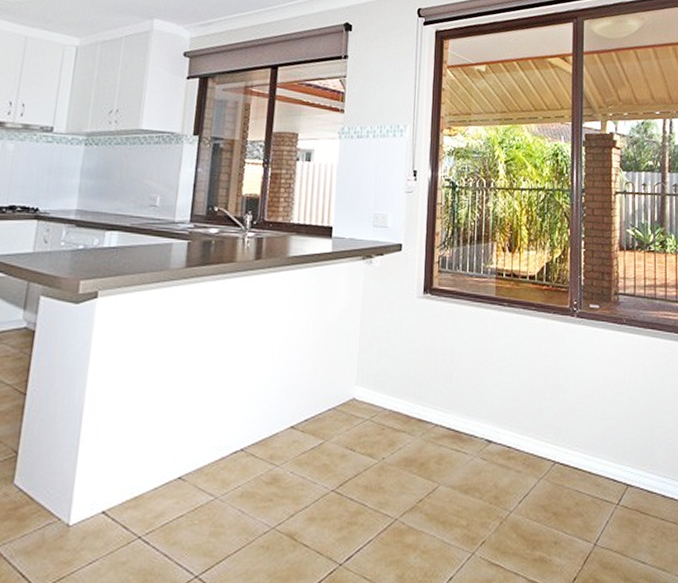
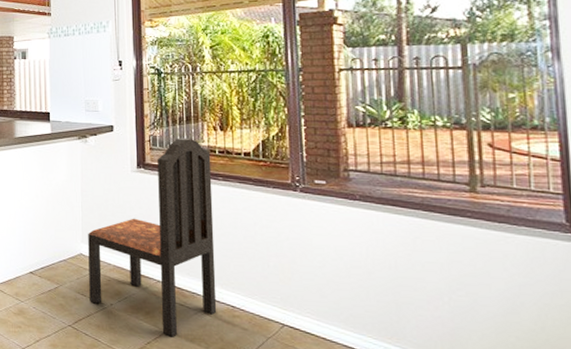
dining chair: none [359,259,498,490] -> present [88,137,217,337]

